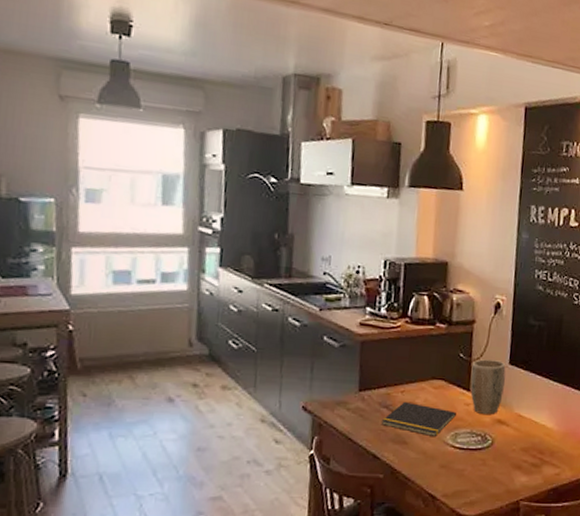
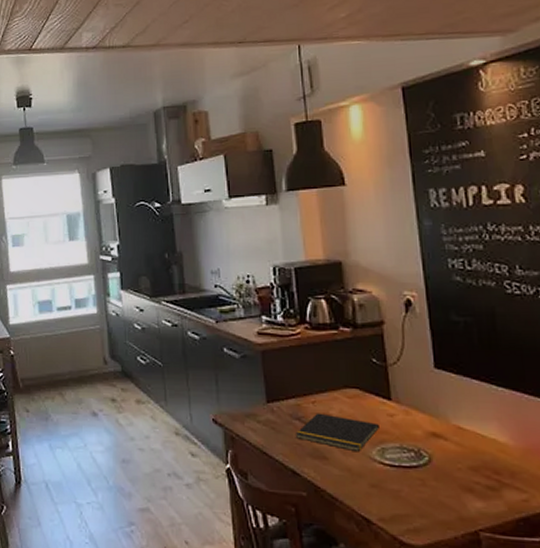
plant pot: present [470,359,506,415] -> none [388,364,434,428]

